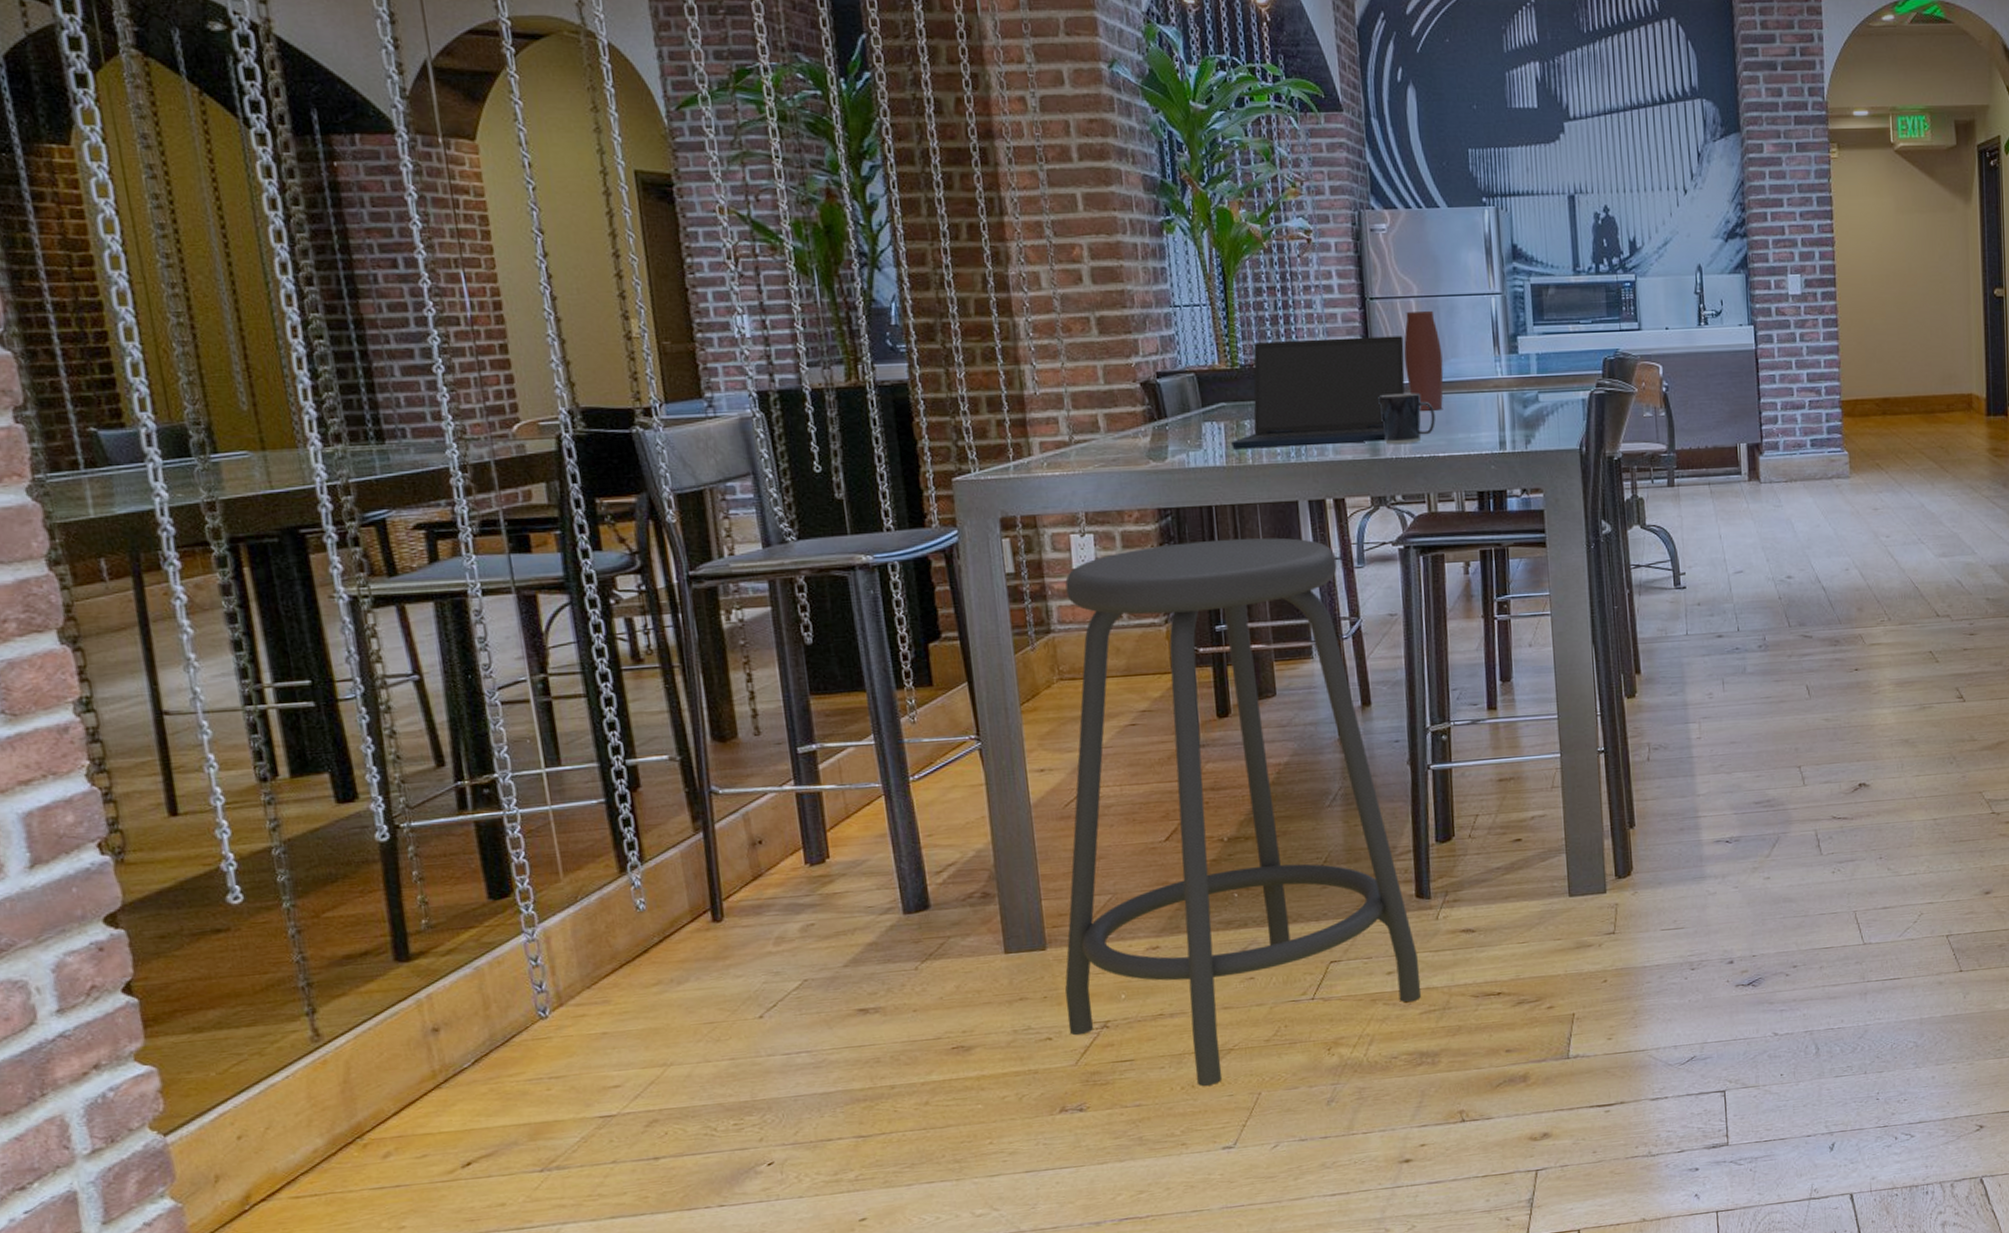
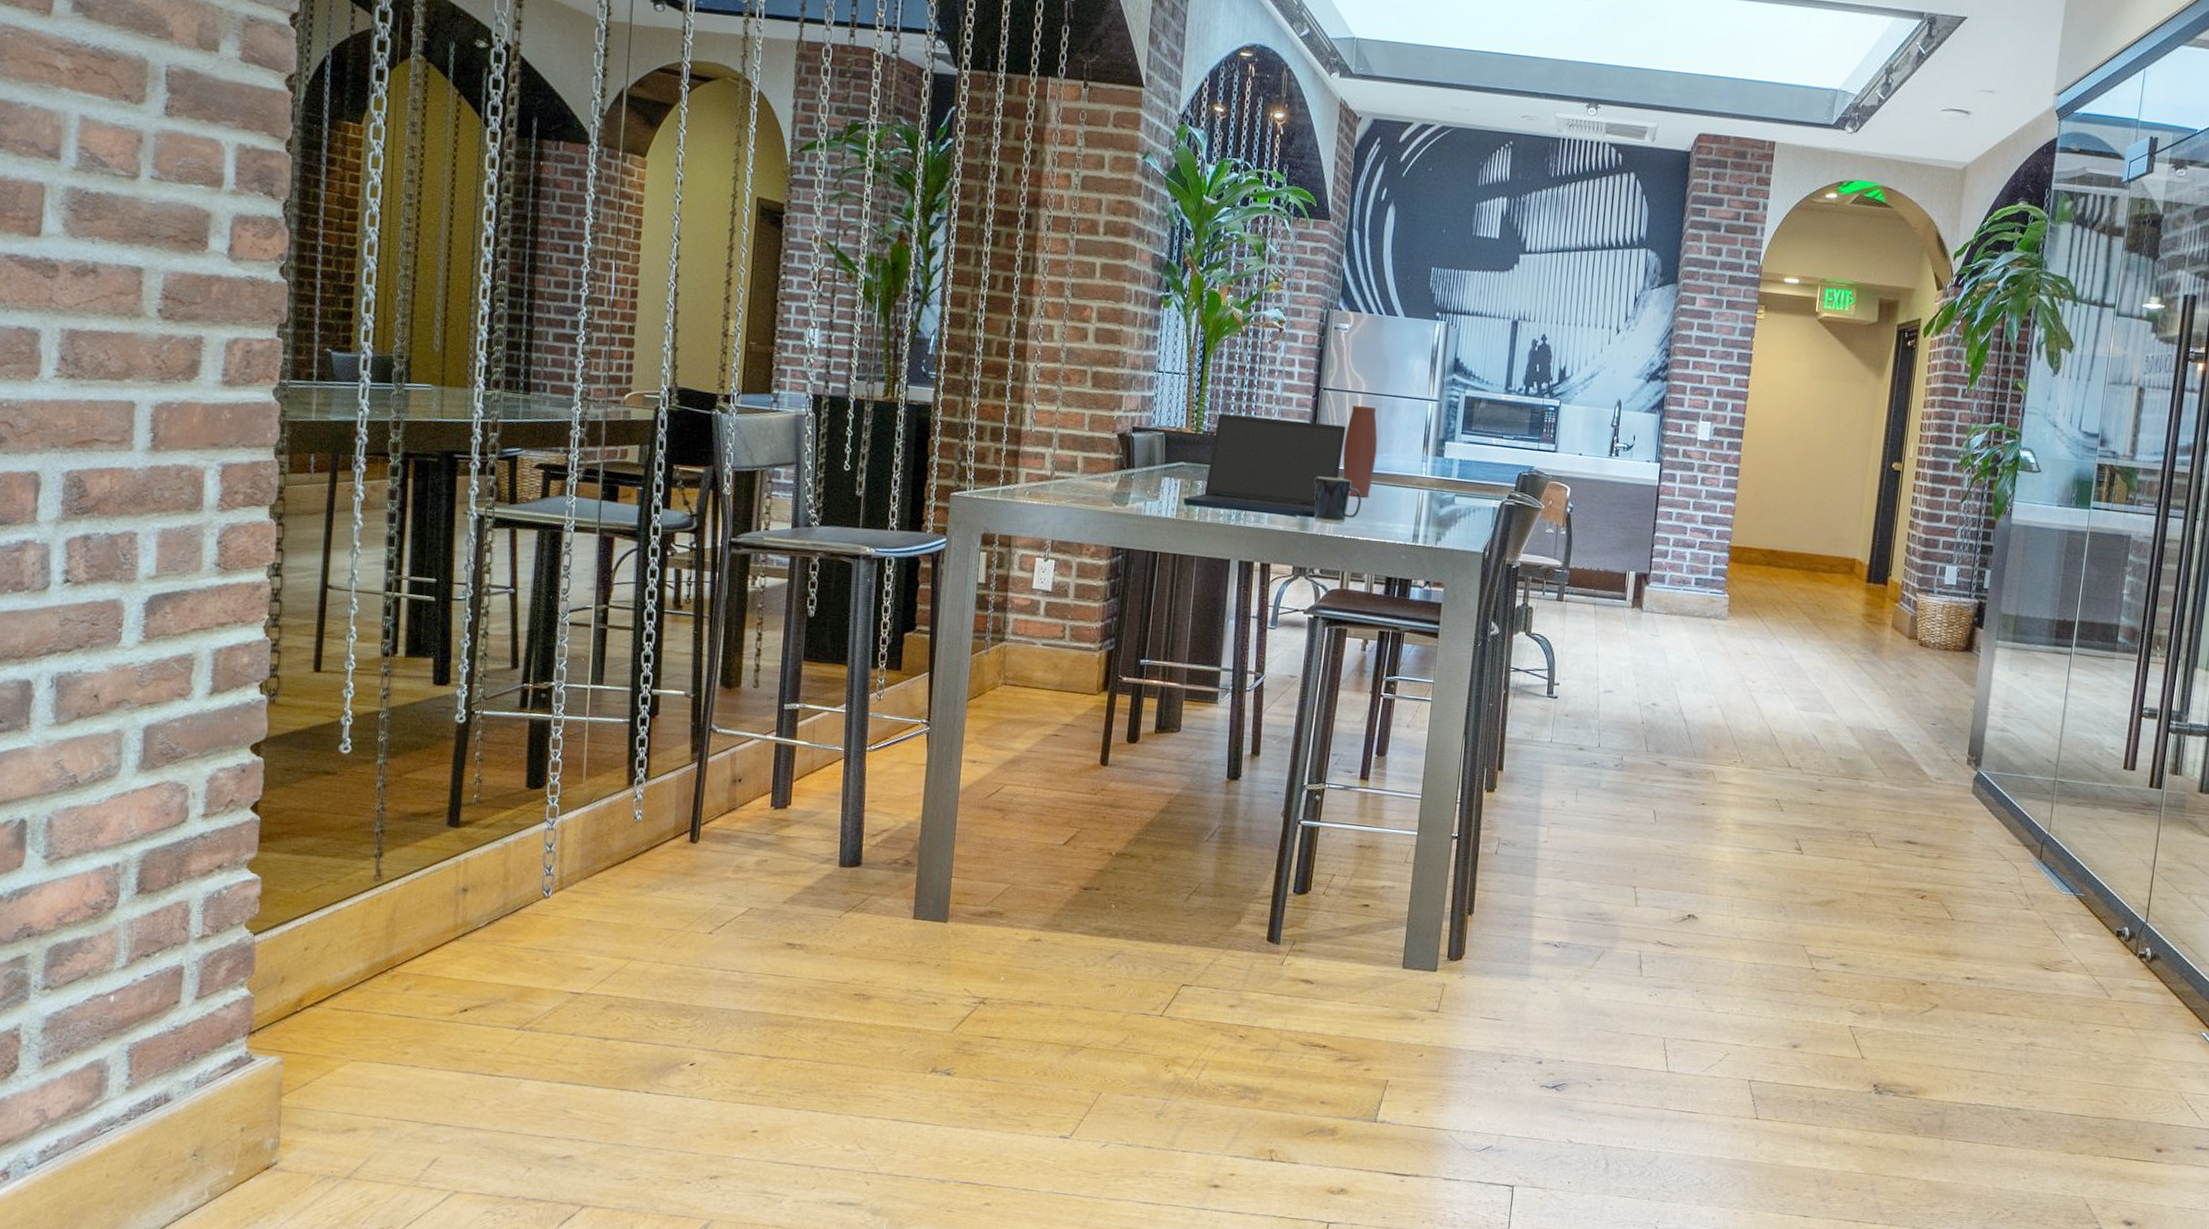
bar stool: present [1064,537,1422,1086] -> none [952,580,1260,1076]

